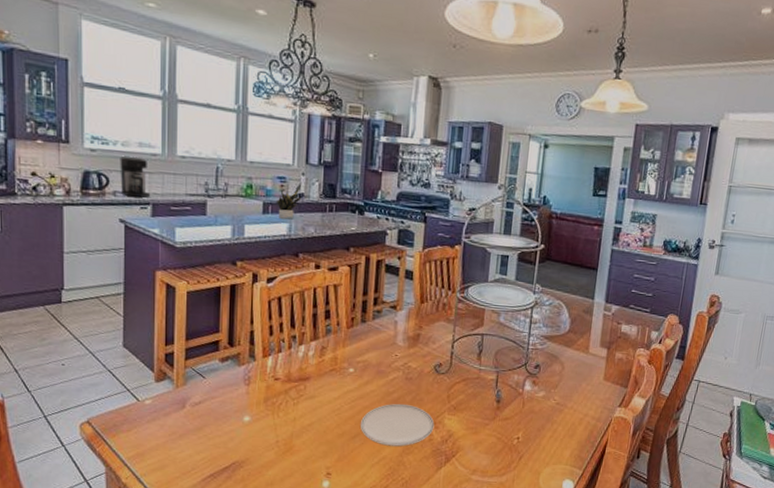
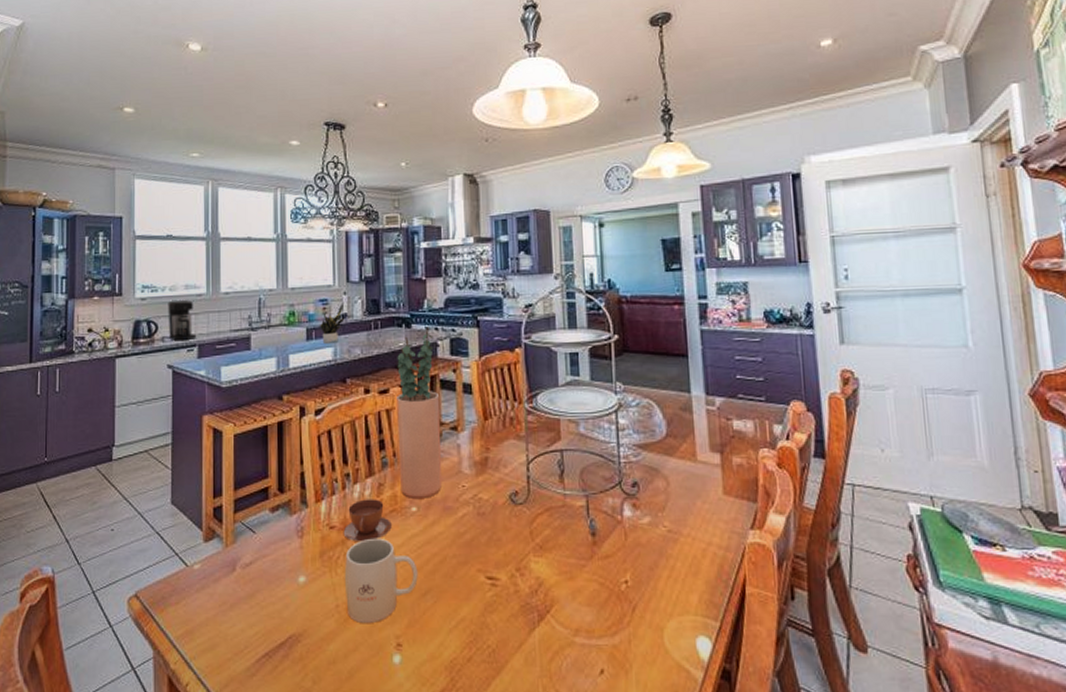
mug: none [284,390,350,457] -> present [344,538,418,624]
teacup: none [286,358,331,393] -> present [343,499,392,542]
vase: none [340,215,384,362] -> present [397,325,442,498]
plate: present [361,403,435,447] -> none [431,546,519,605]

